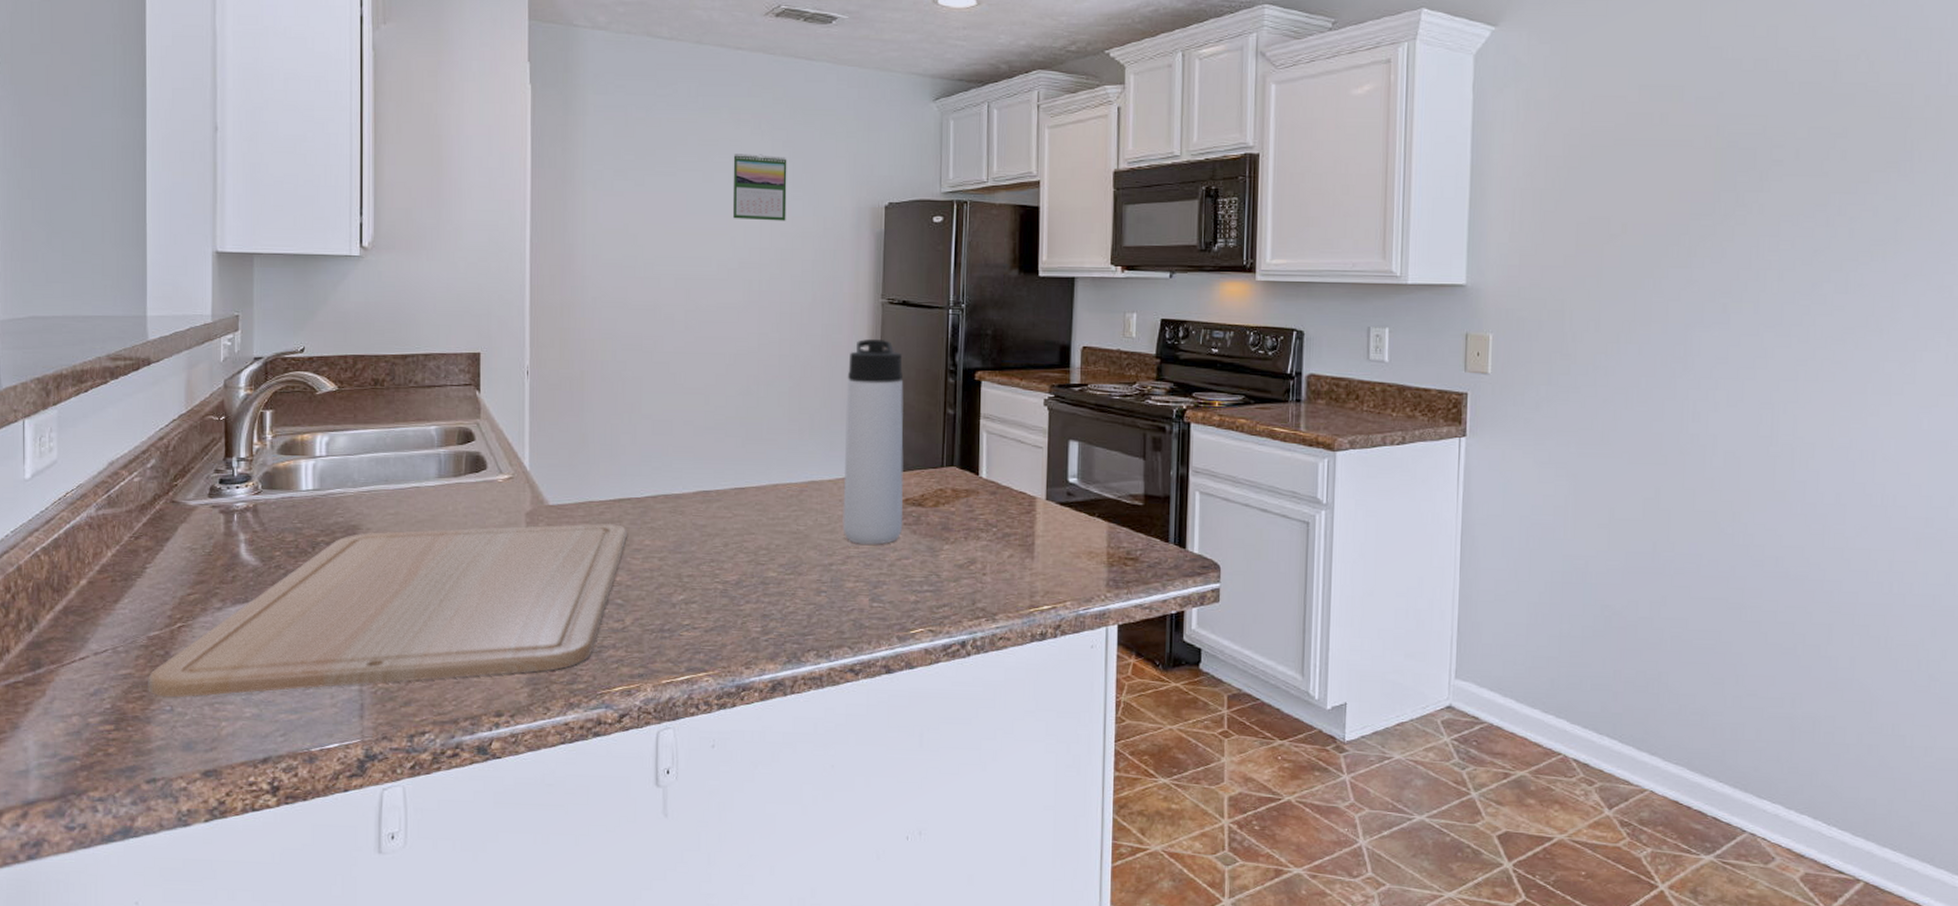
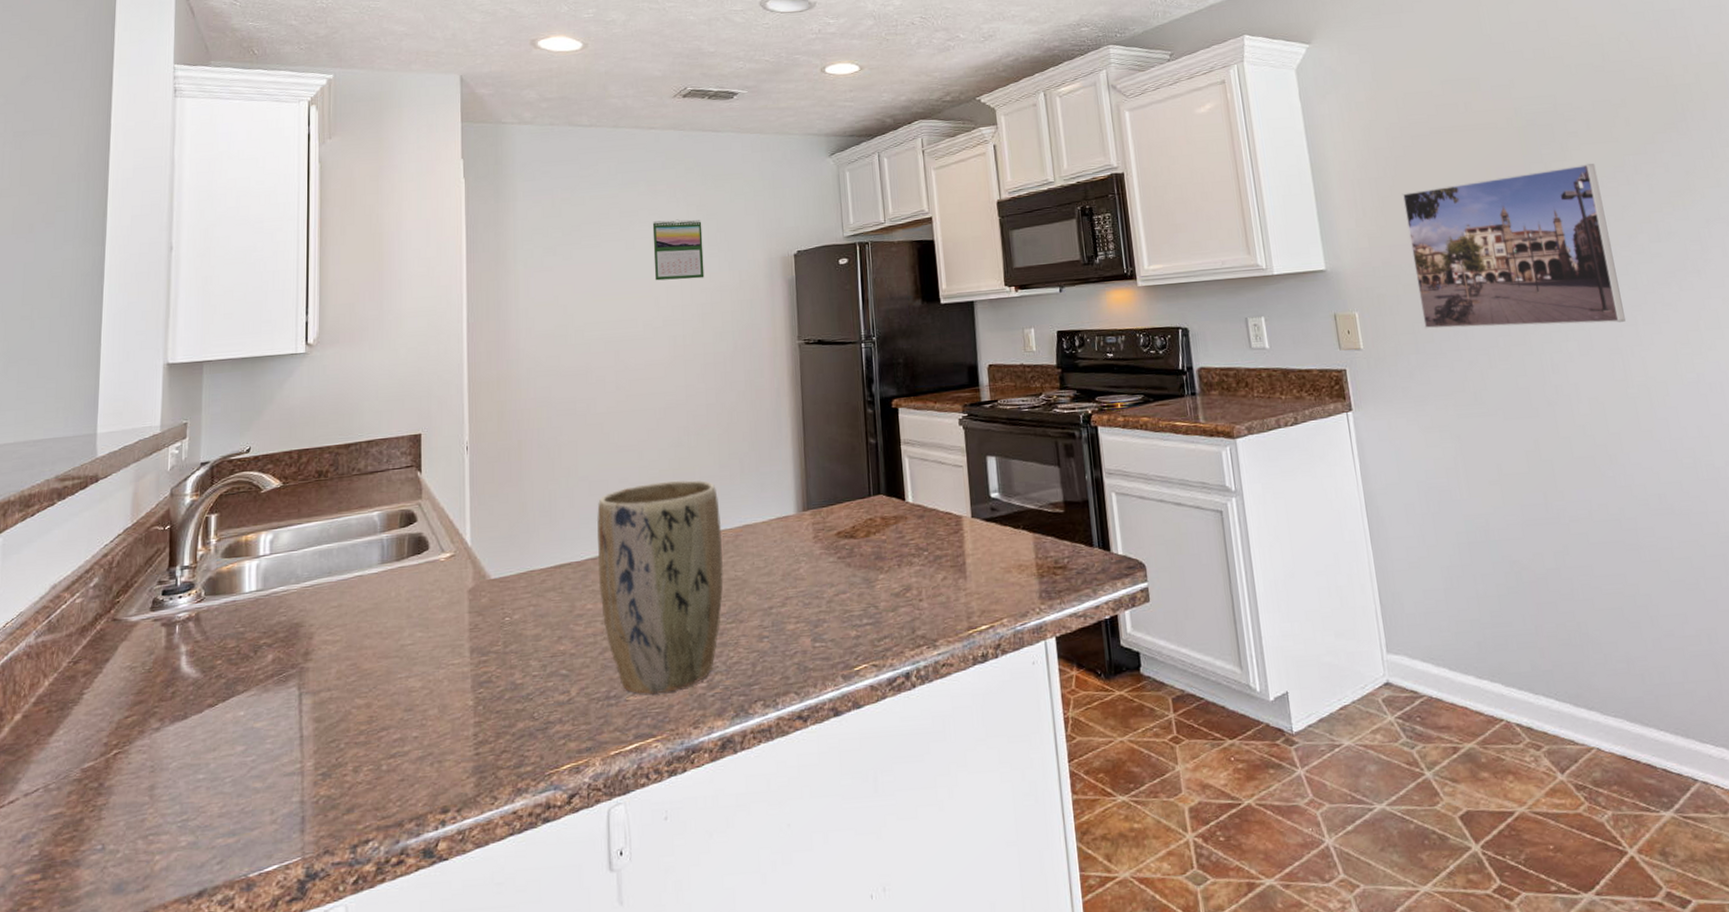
chopping board: present [148,523,627,698] -> none [79,590,569,836]
plant pot: none [657,428,787,633] -> present [597,480,724,695]
thermos bottle: present [842,338,904,545] -> none [772,378,838,584]
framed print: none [1562,197,1794,376] -> present [1401,163,1626,329]

